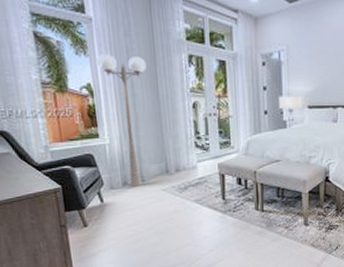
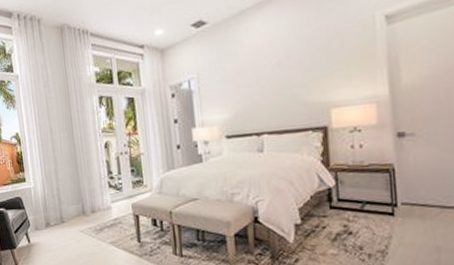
floor lamp: present [95,54,147,187] -> none [22,104,63,228]

